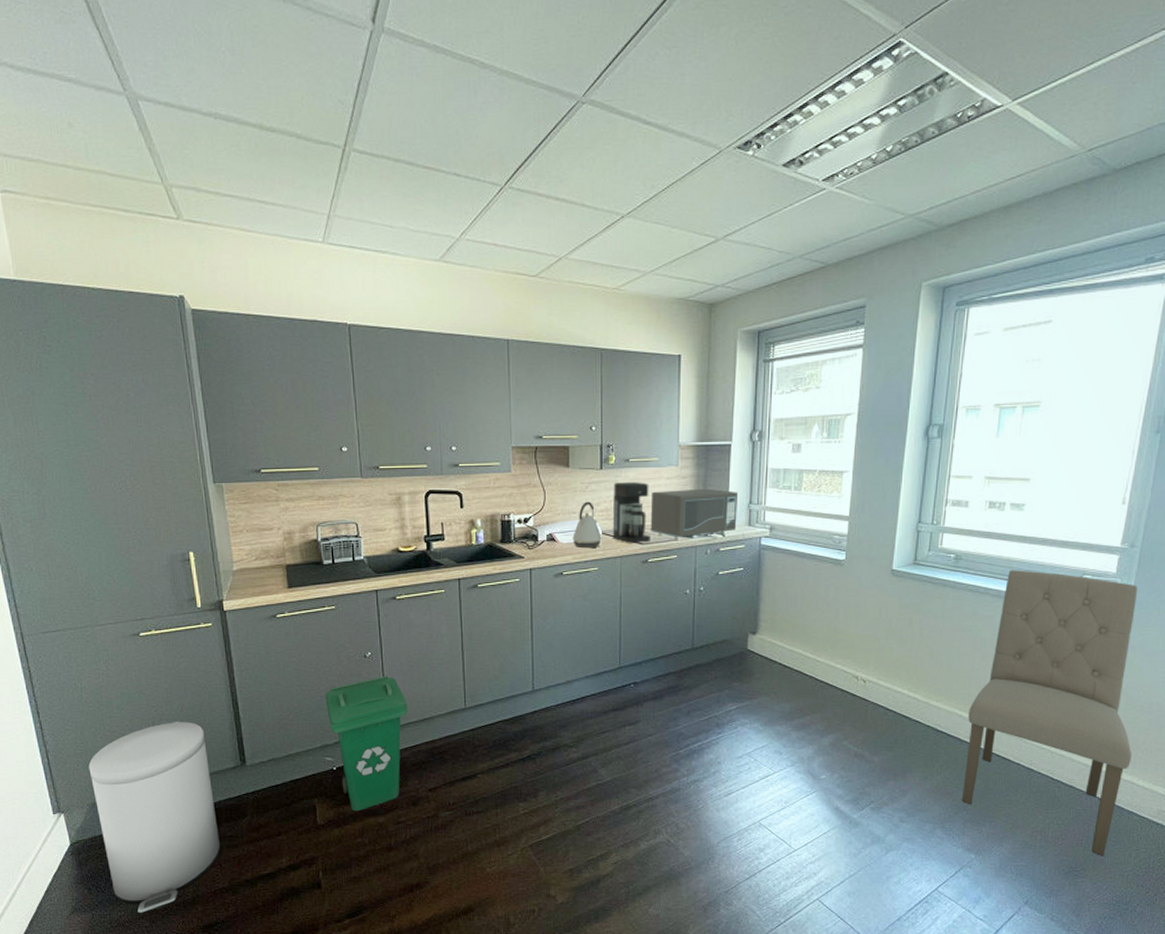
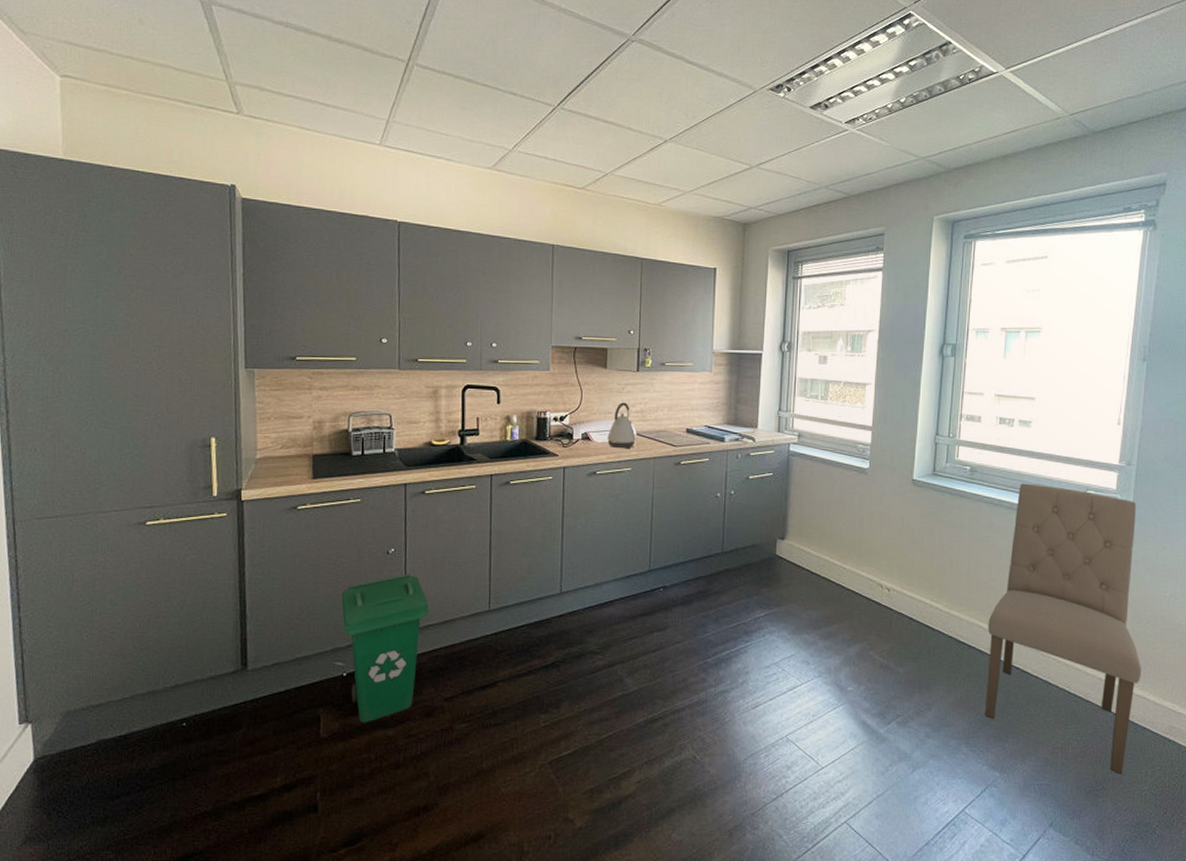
pedal bin: present [88,722,221,915] -> none [68,620,209,845]
coffee maker: present [612,482,650,544] -> none [646,385,684,446]
microwave: present [650,488,739,540] -> none [684,394,769,443]

